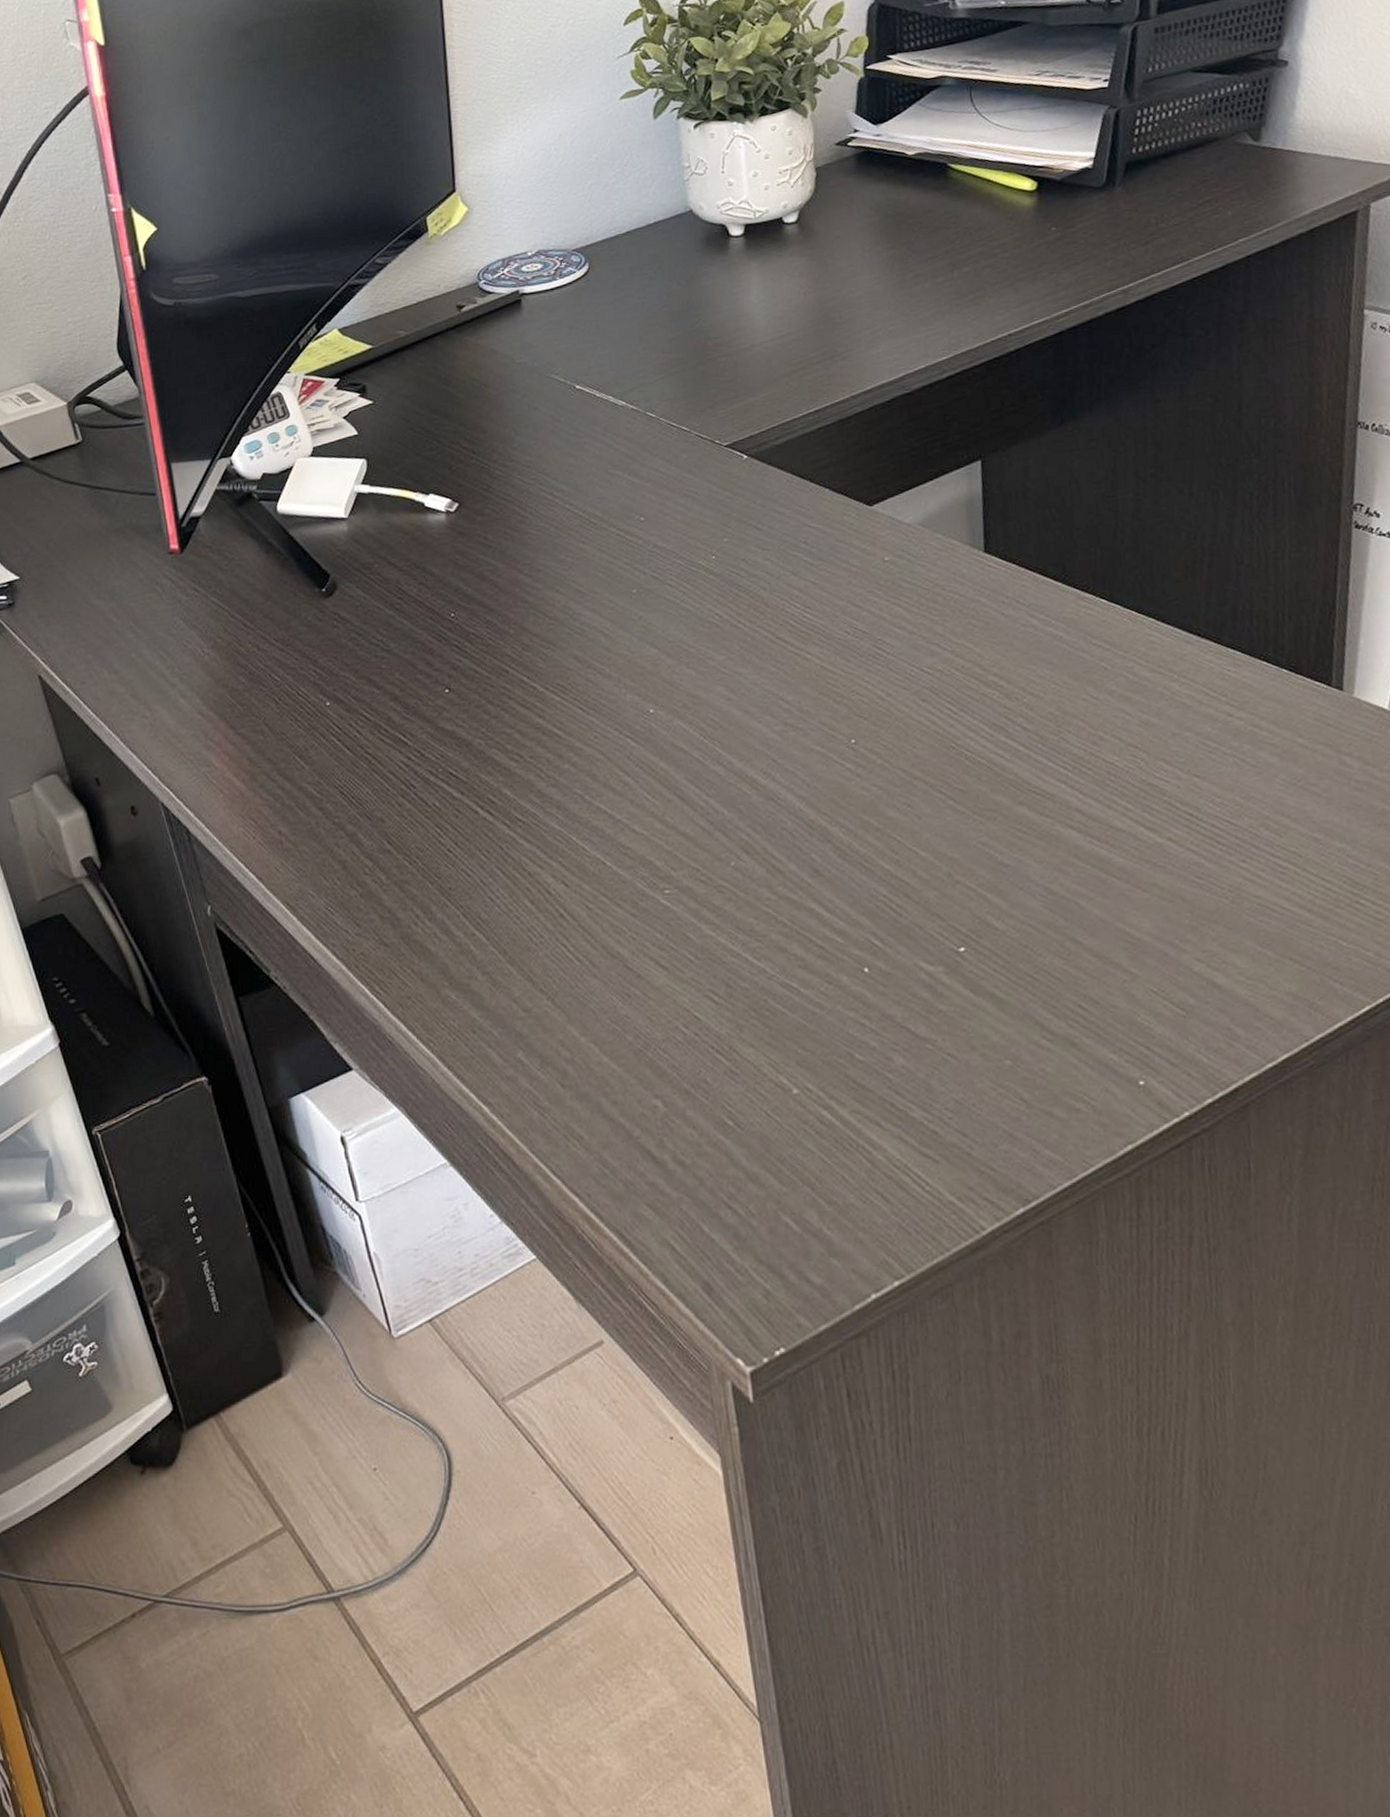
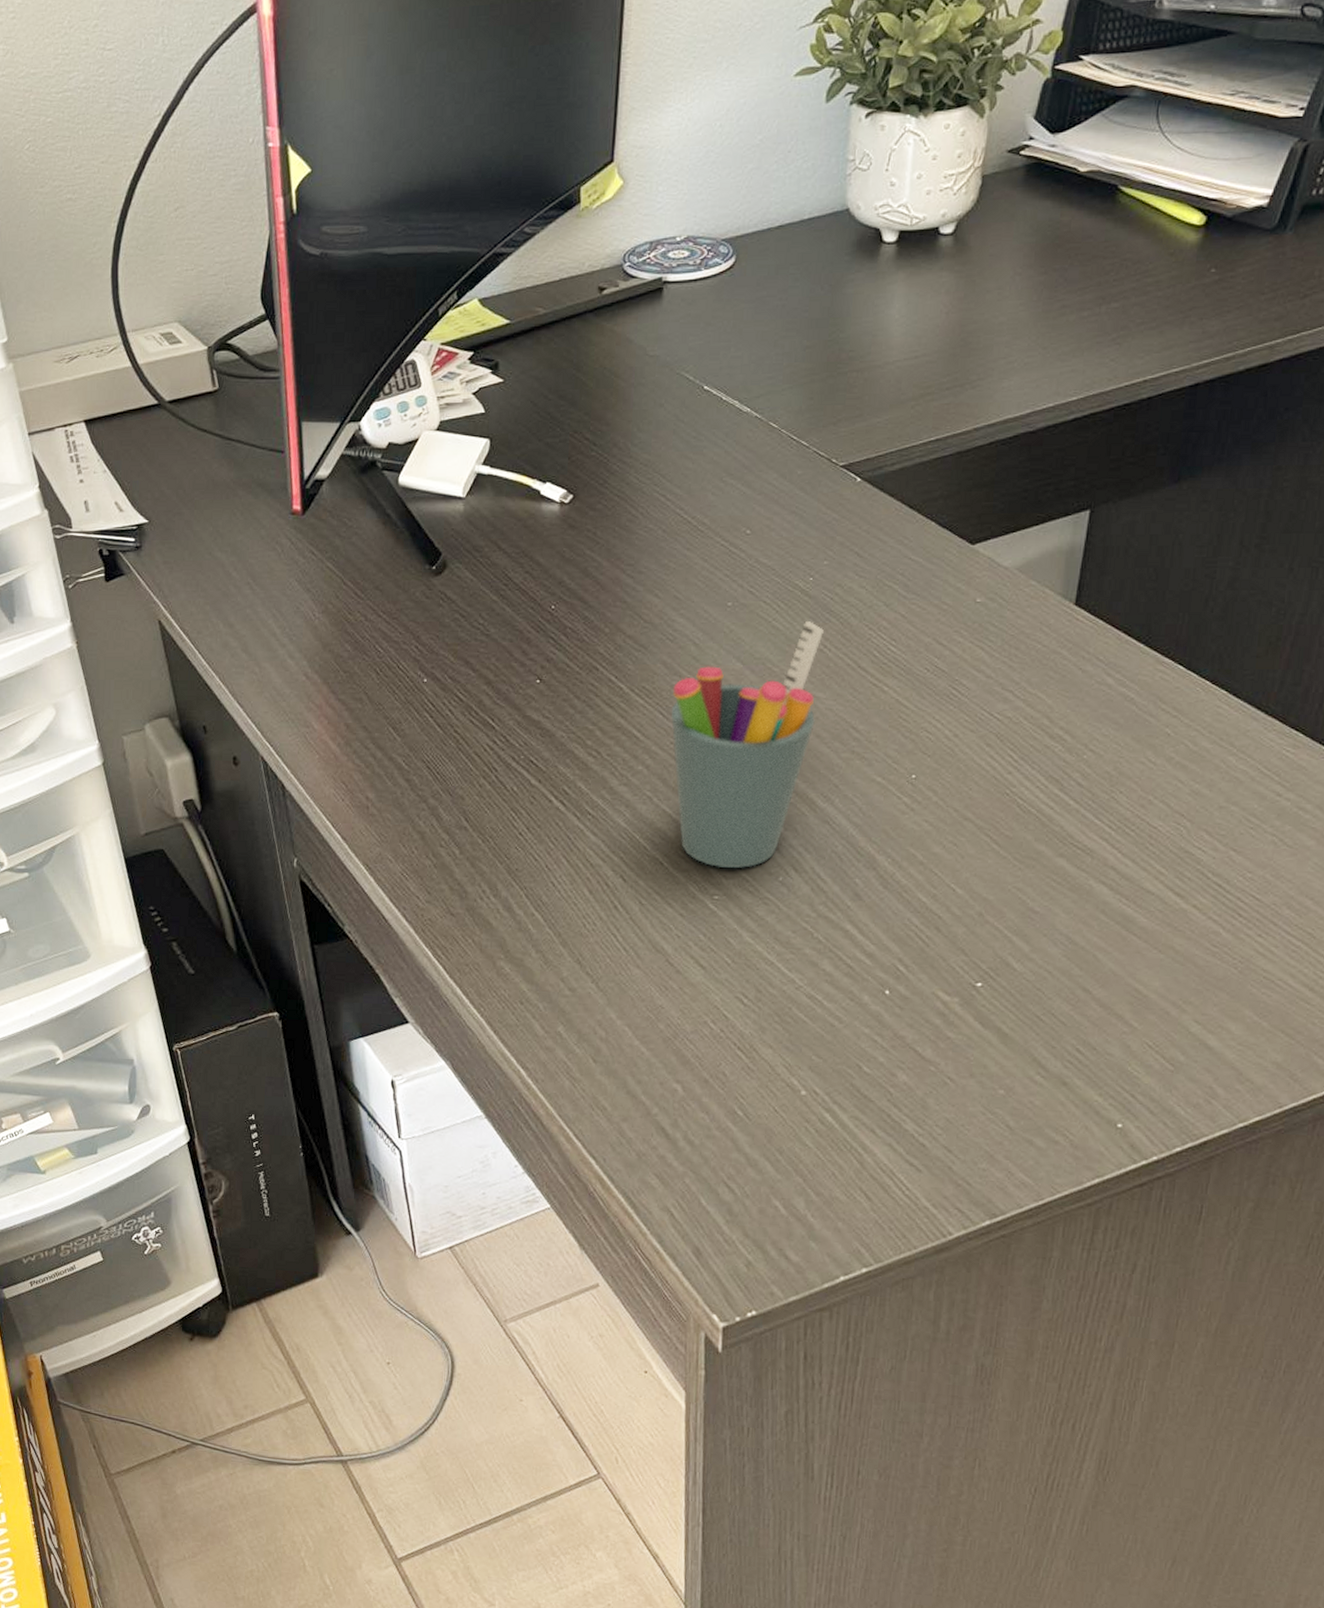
pen holder: none [589,598,742,860] -> present [671,620,824,868]

